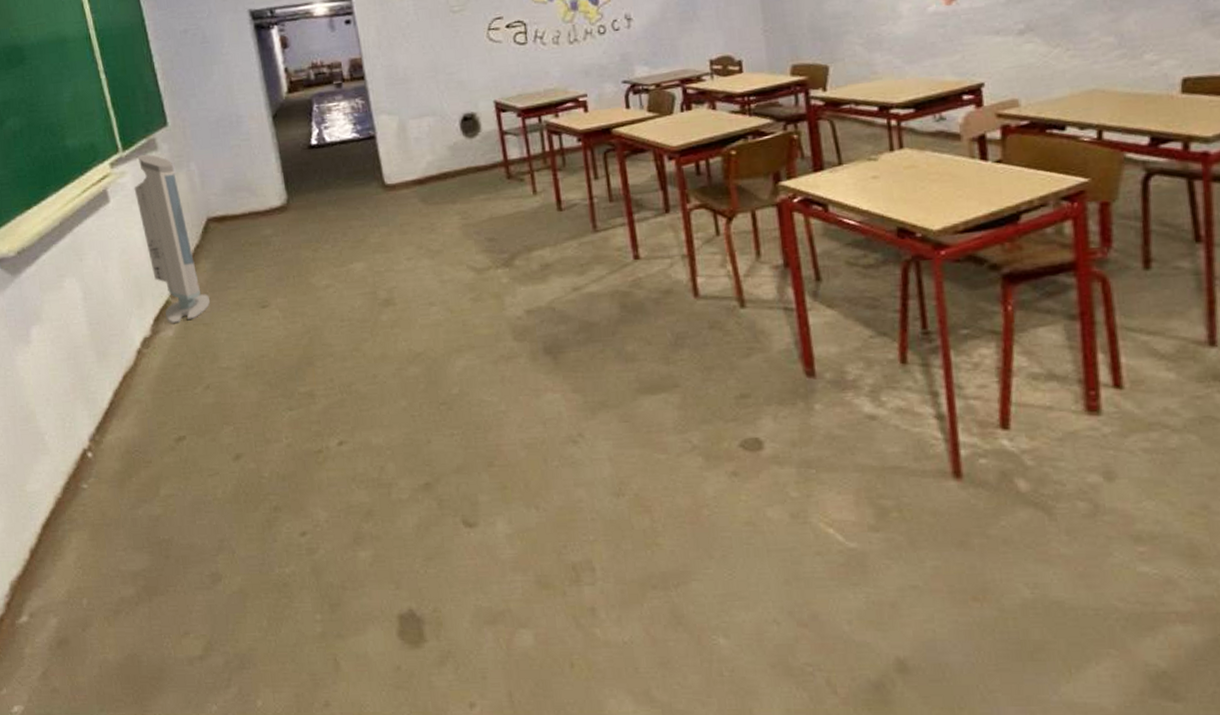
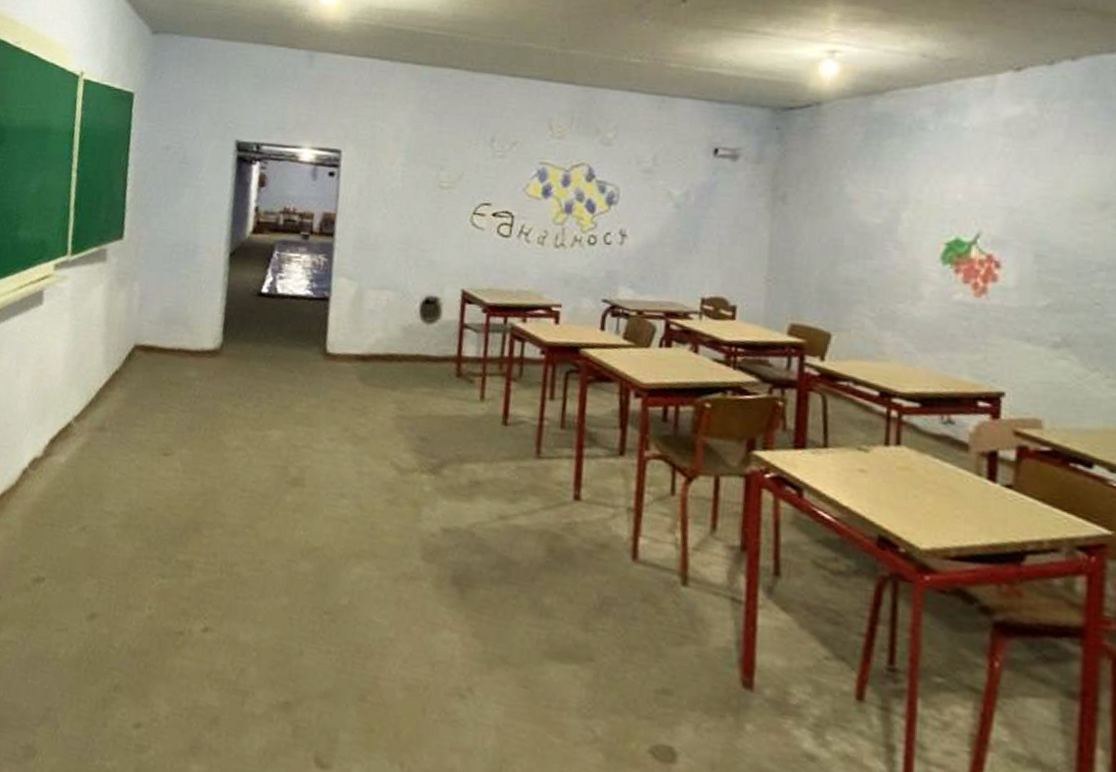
air purifier: present [134,154,210,324] -> none [62,262,117,451]

